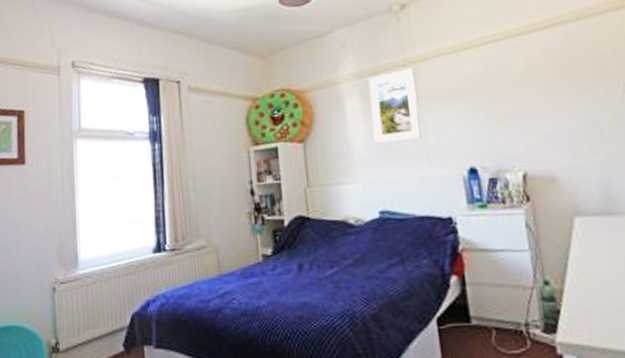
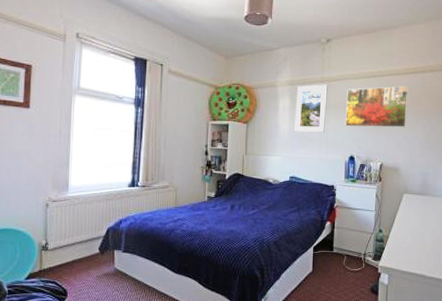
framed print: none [445,47,554,125] -> present [344,85,409,128]

